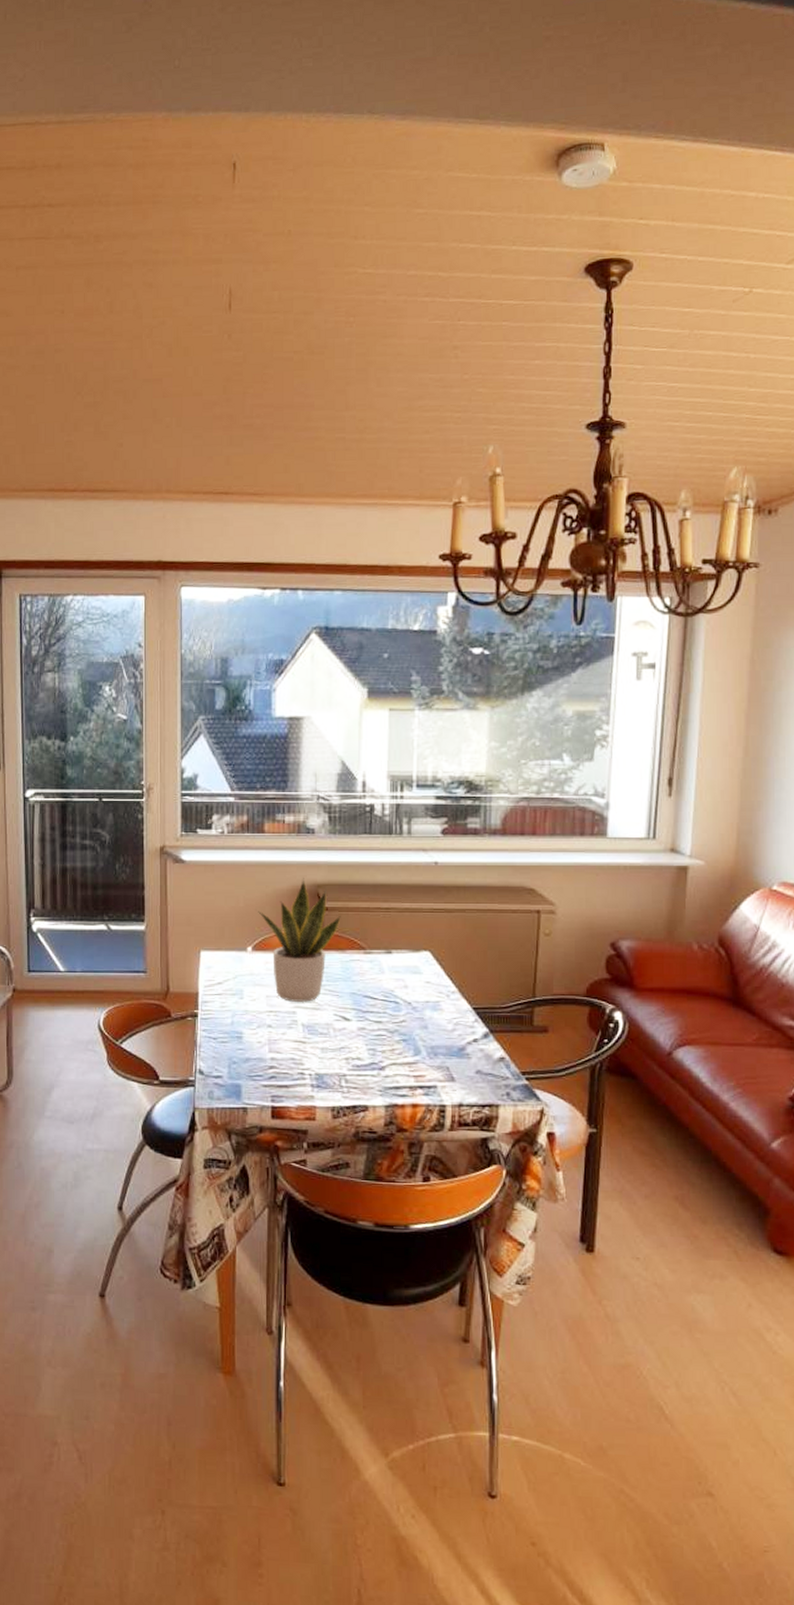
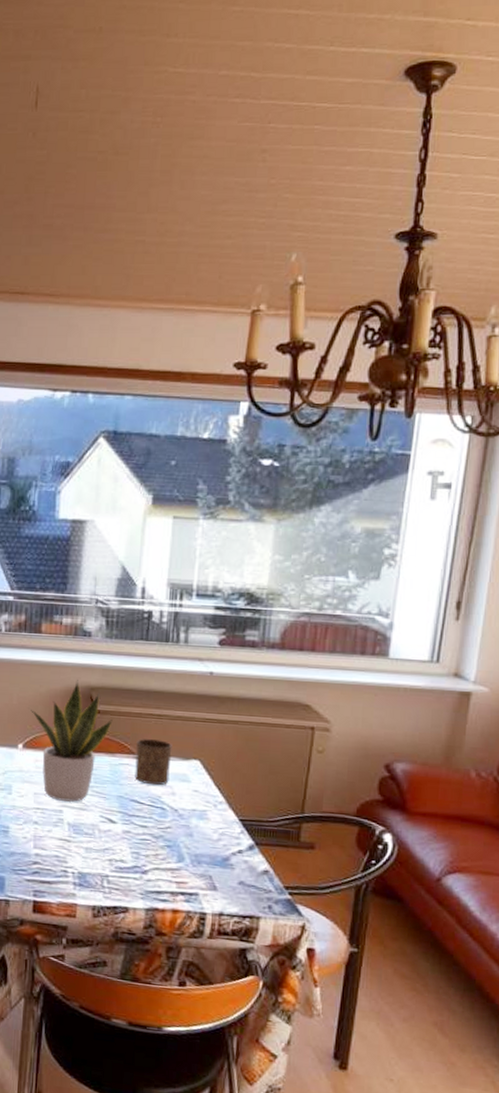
cup: none [366,933,402,980] -> present [135,739,172,786]

